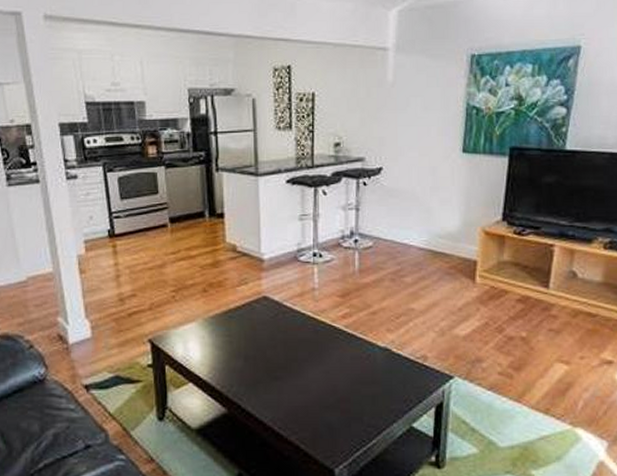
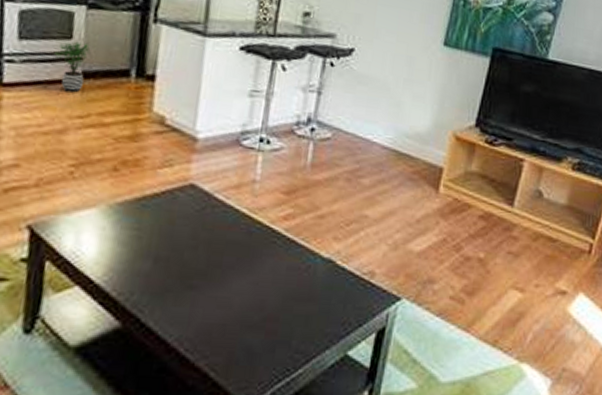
potted plant: none [148,195,172,235] -> present [55,41,90,93]

